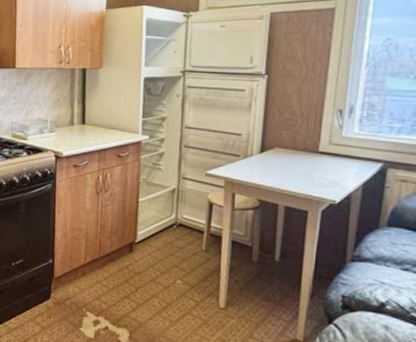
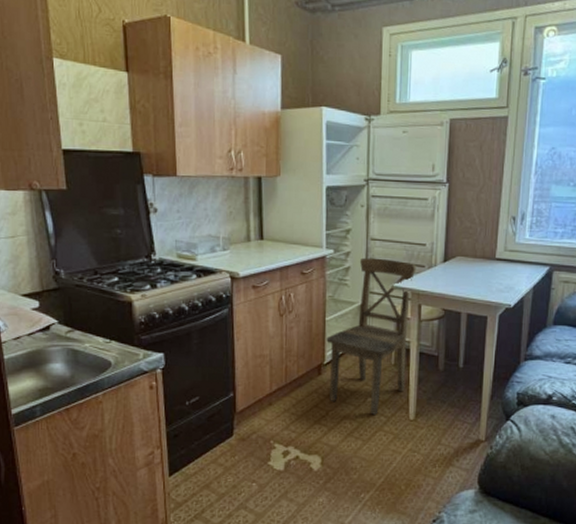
dining chair: none [139,144,231,298] -> present [326,257,417,415]

